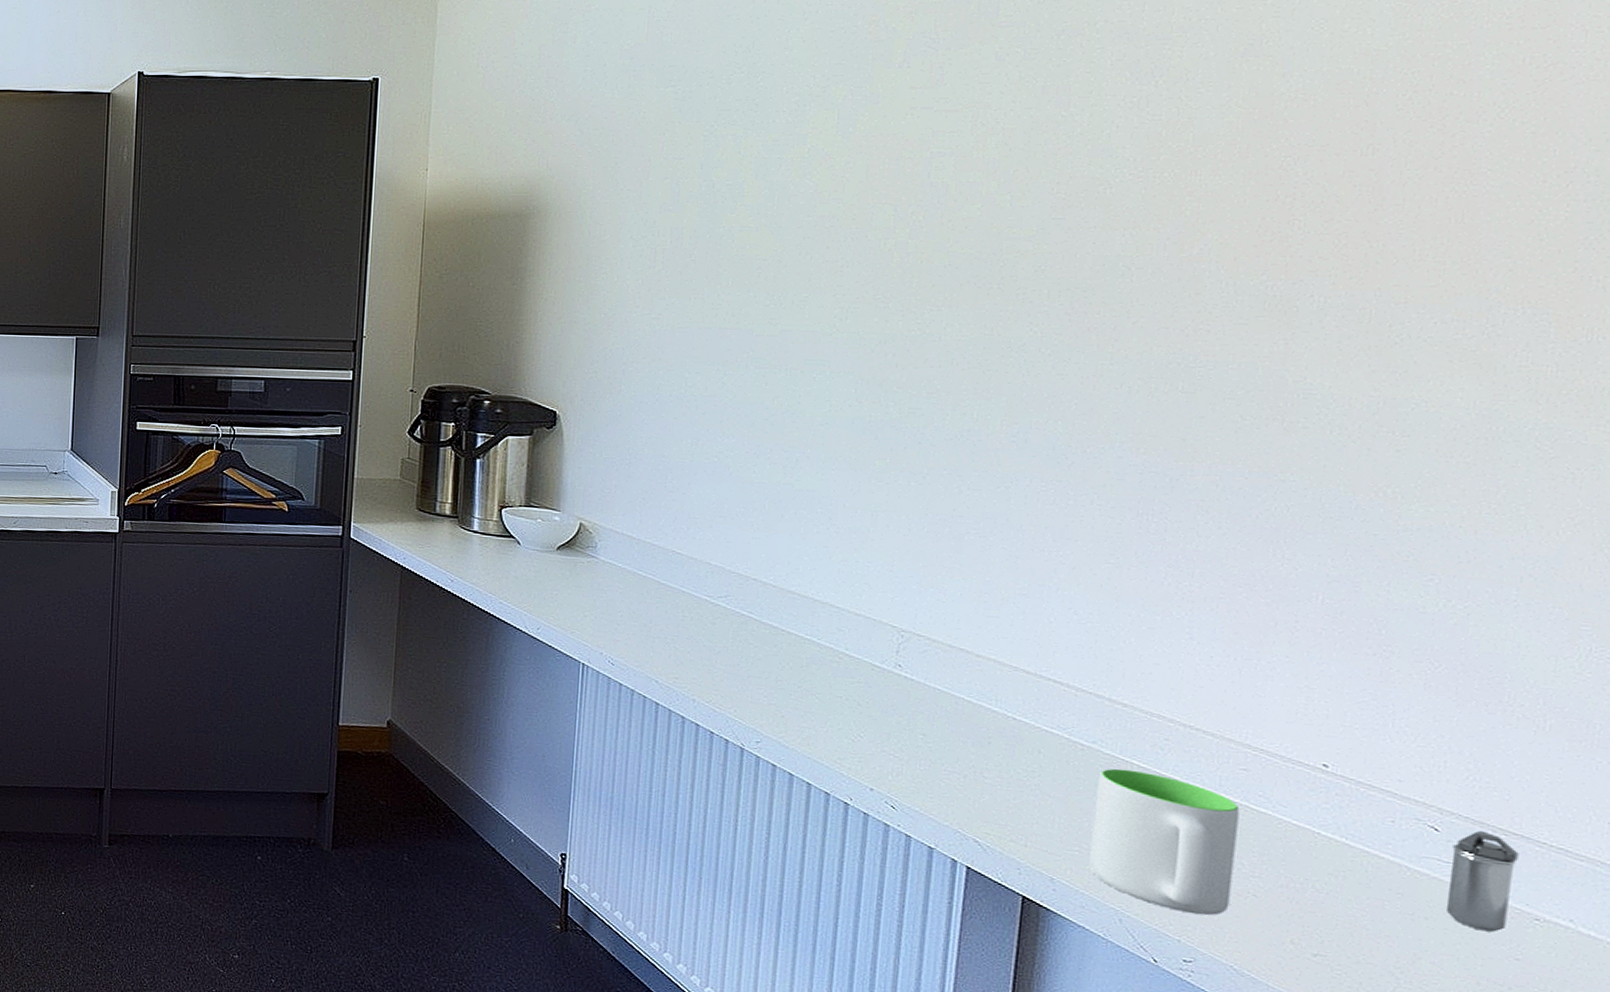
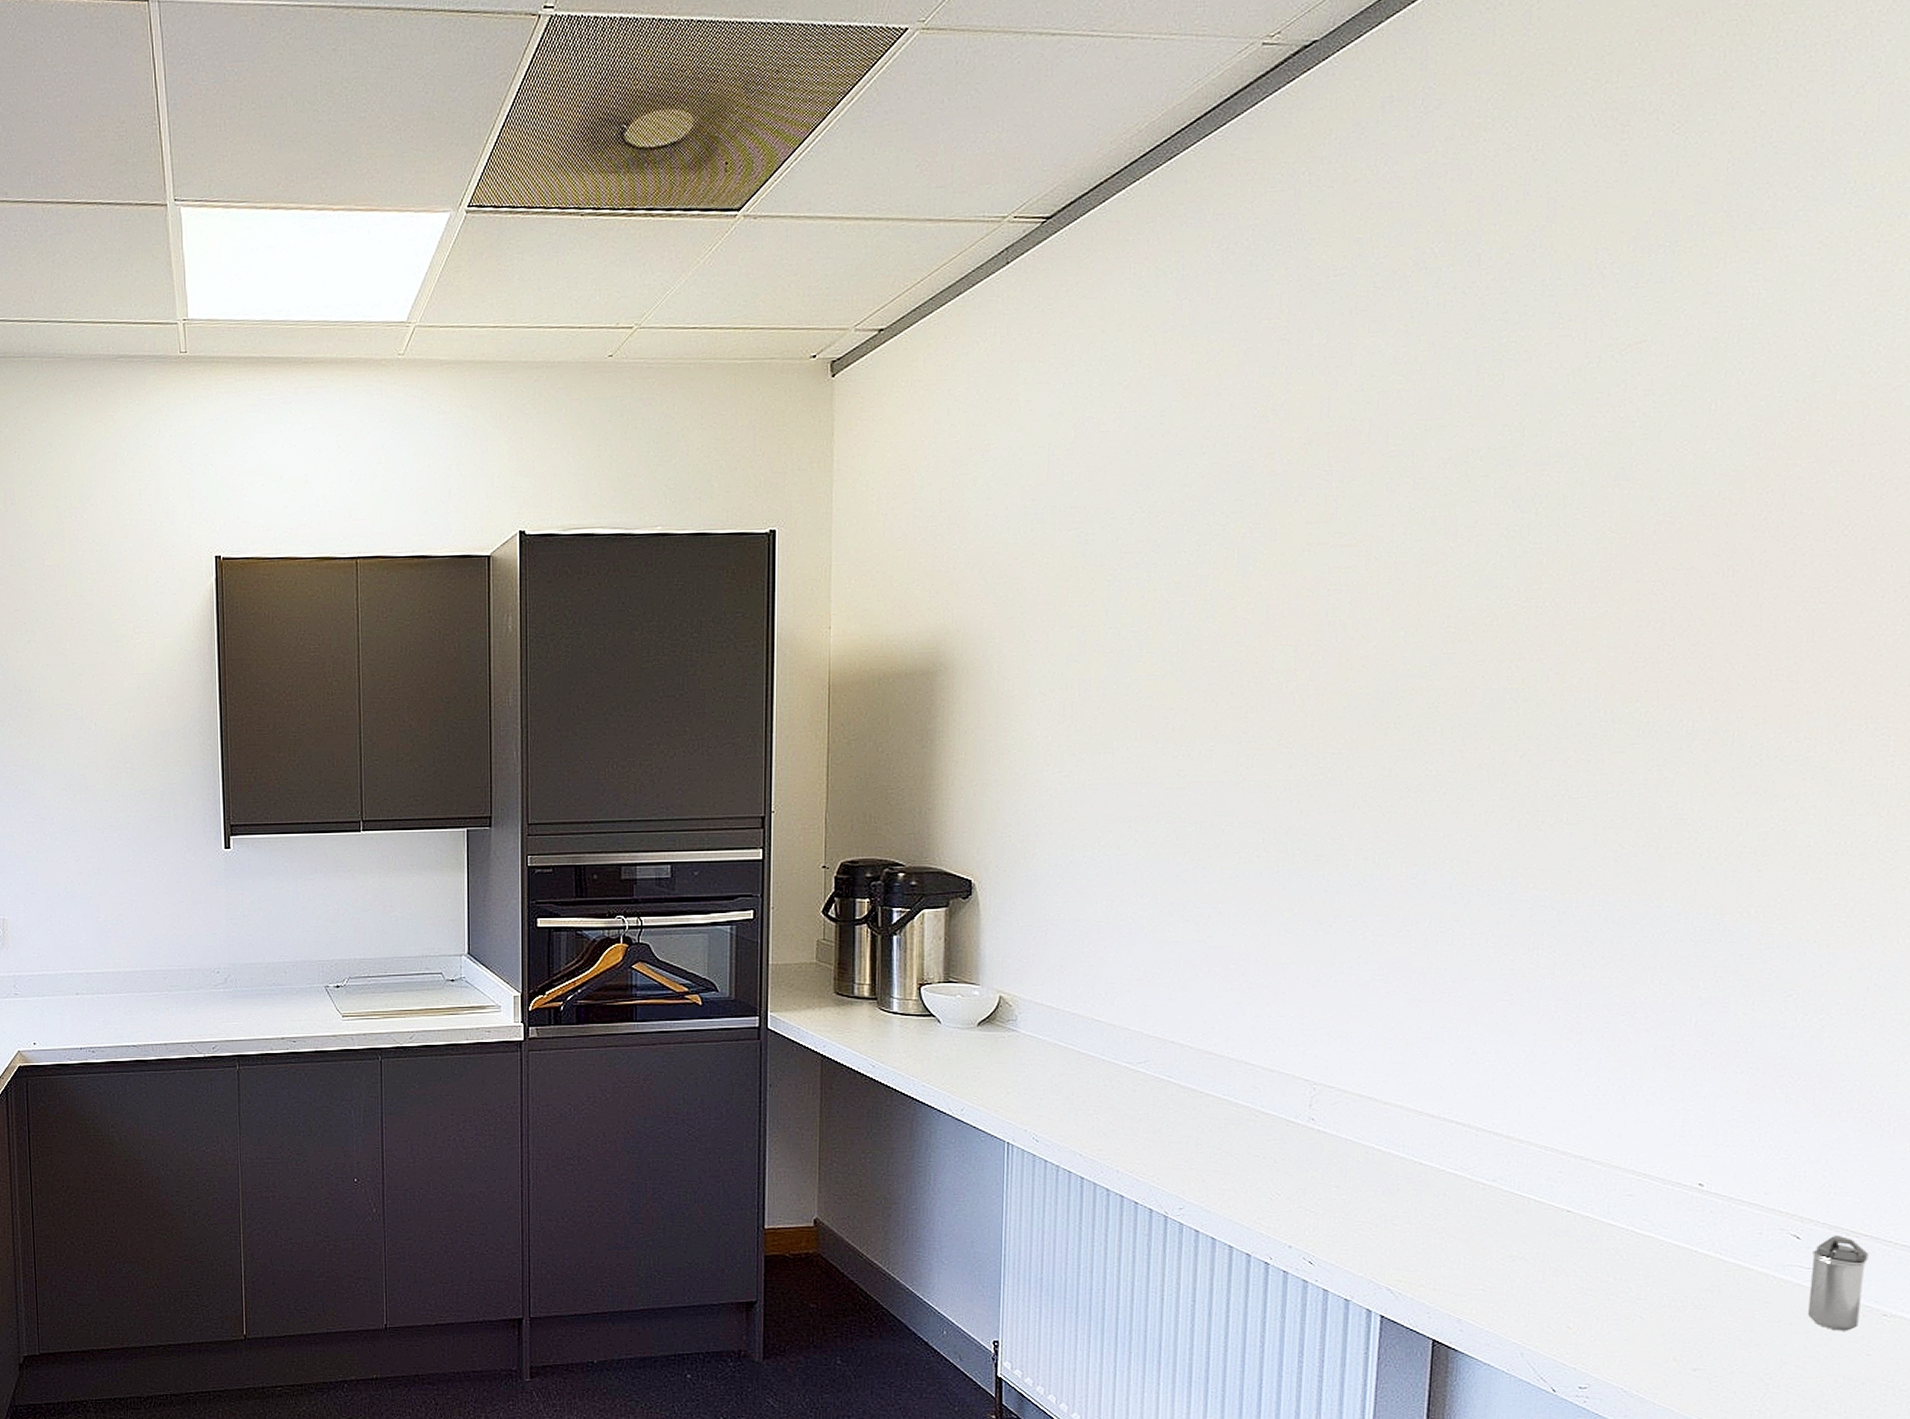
mug: present [1089,768,1240,916] -> none [1492,1204,1626,1342]

